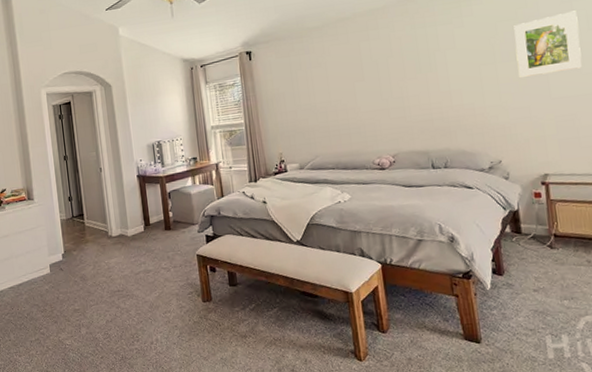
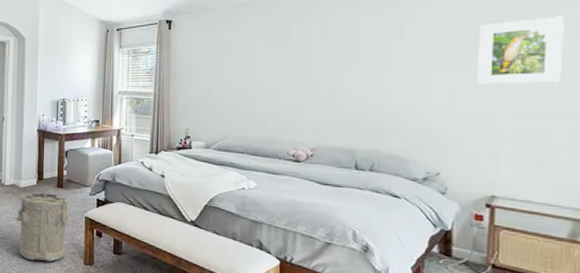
laundry hamper: none [125,236,183,308] -> present [12,191,69,262]

